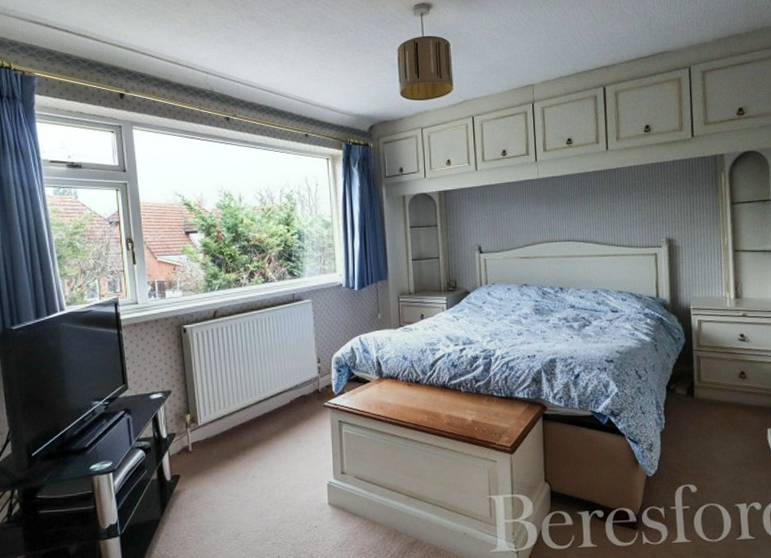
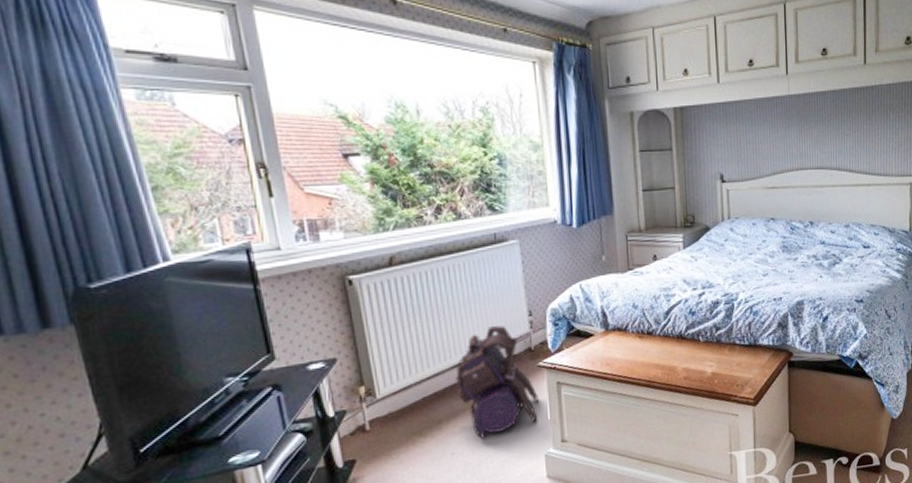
backpack: none [258,369,323,466] -> present [455,325,538,440]

